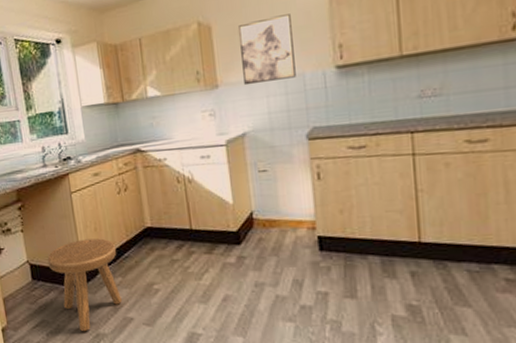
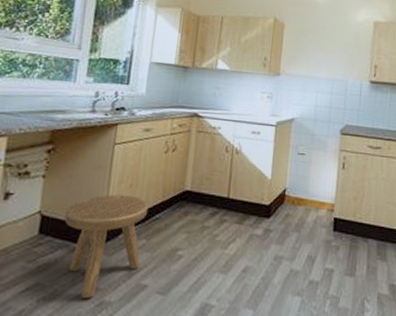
wall art: present [239,14,296,86] -> none [301,30,345,82]

